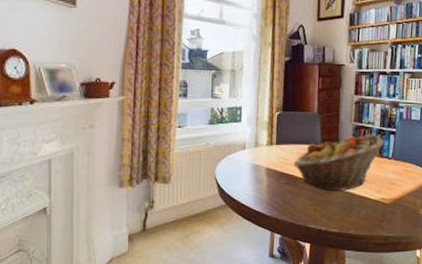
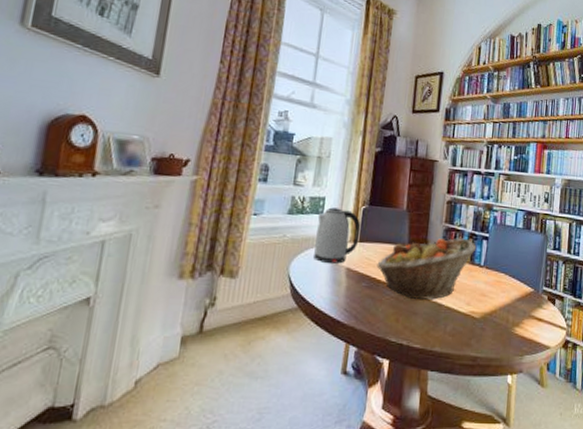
kettle: none [236,115,276,165] -> present [314,207,361,264]

